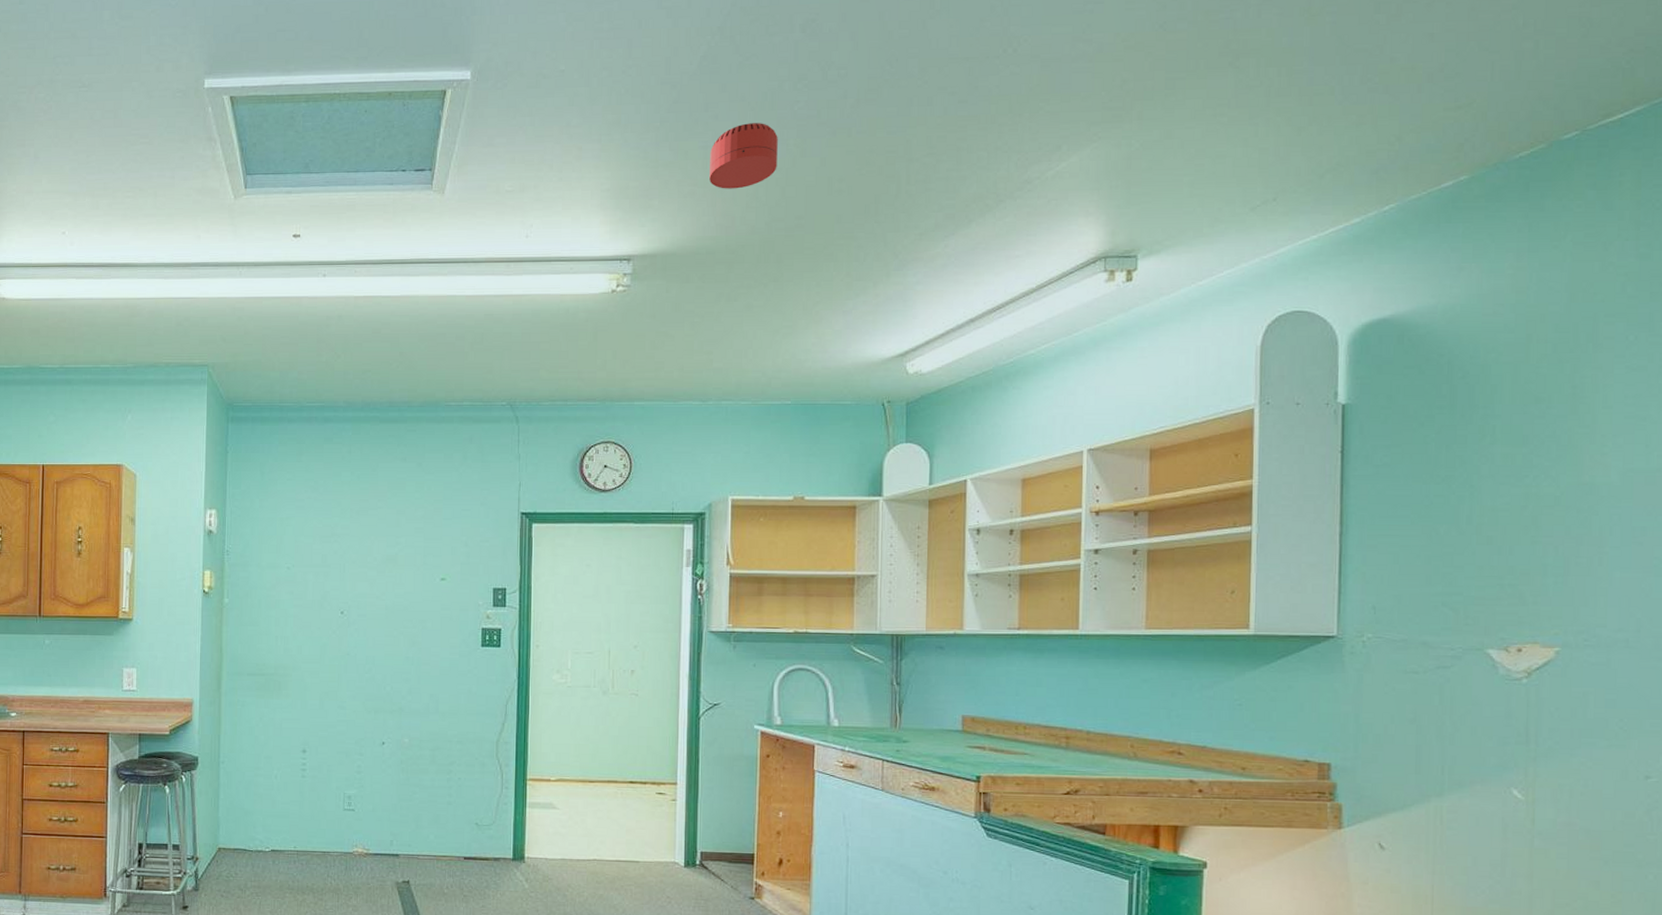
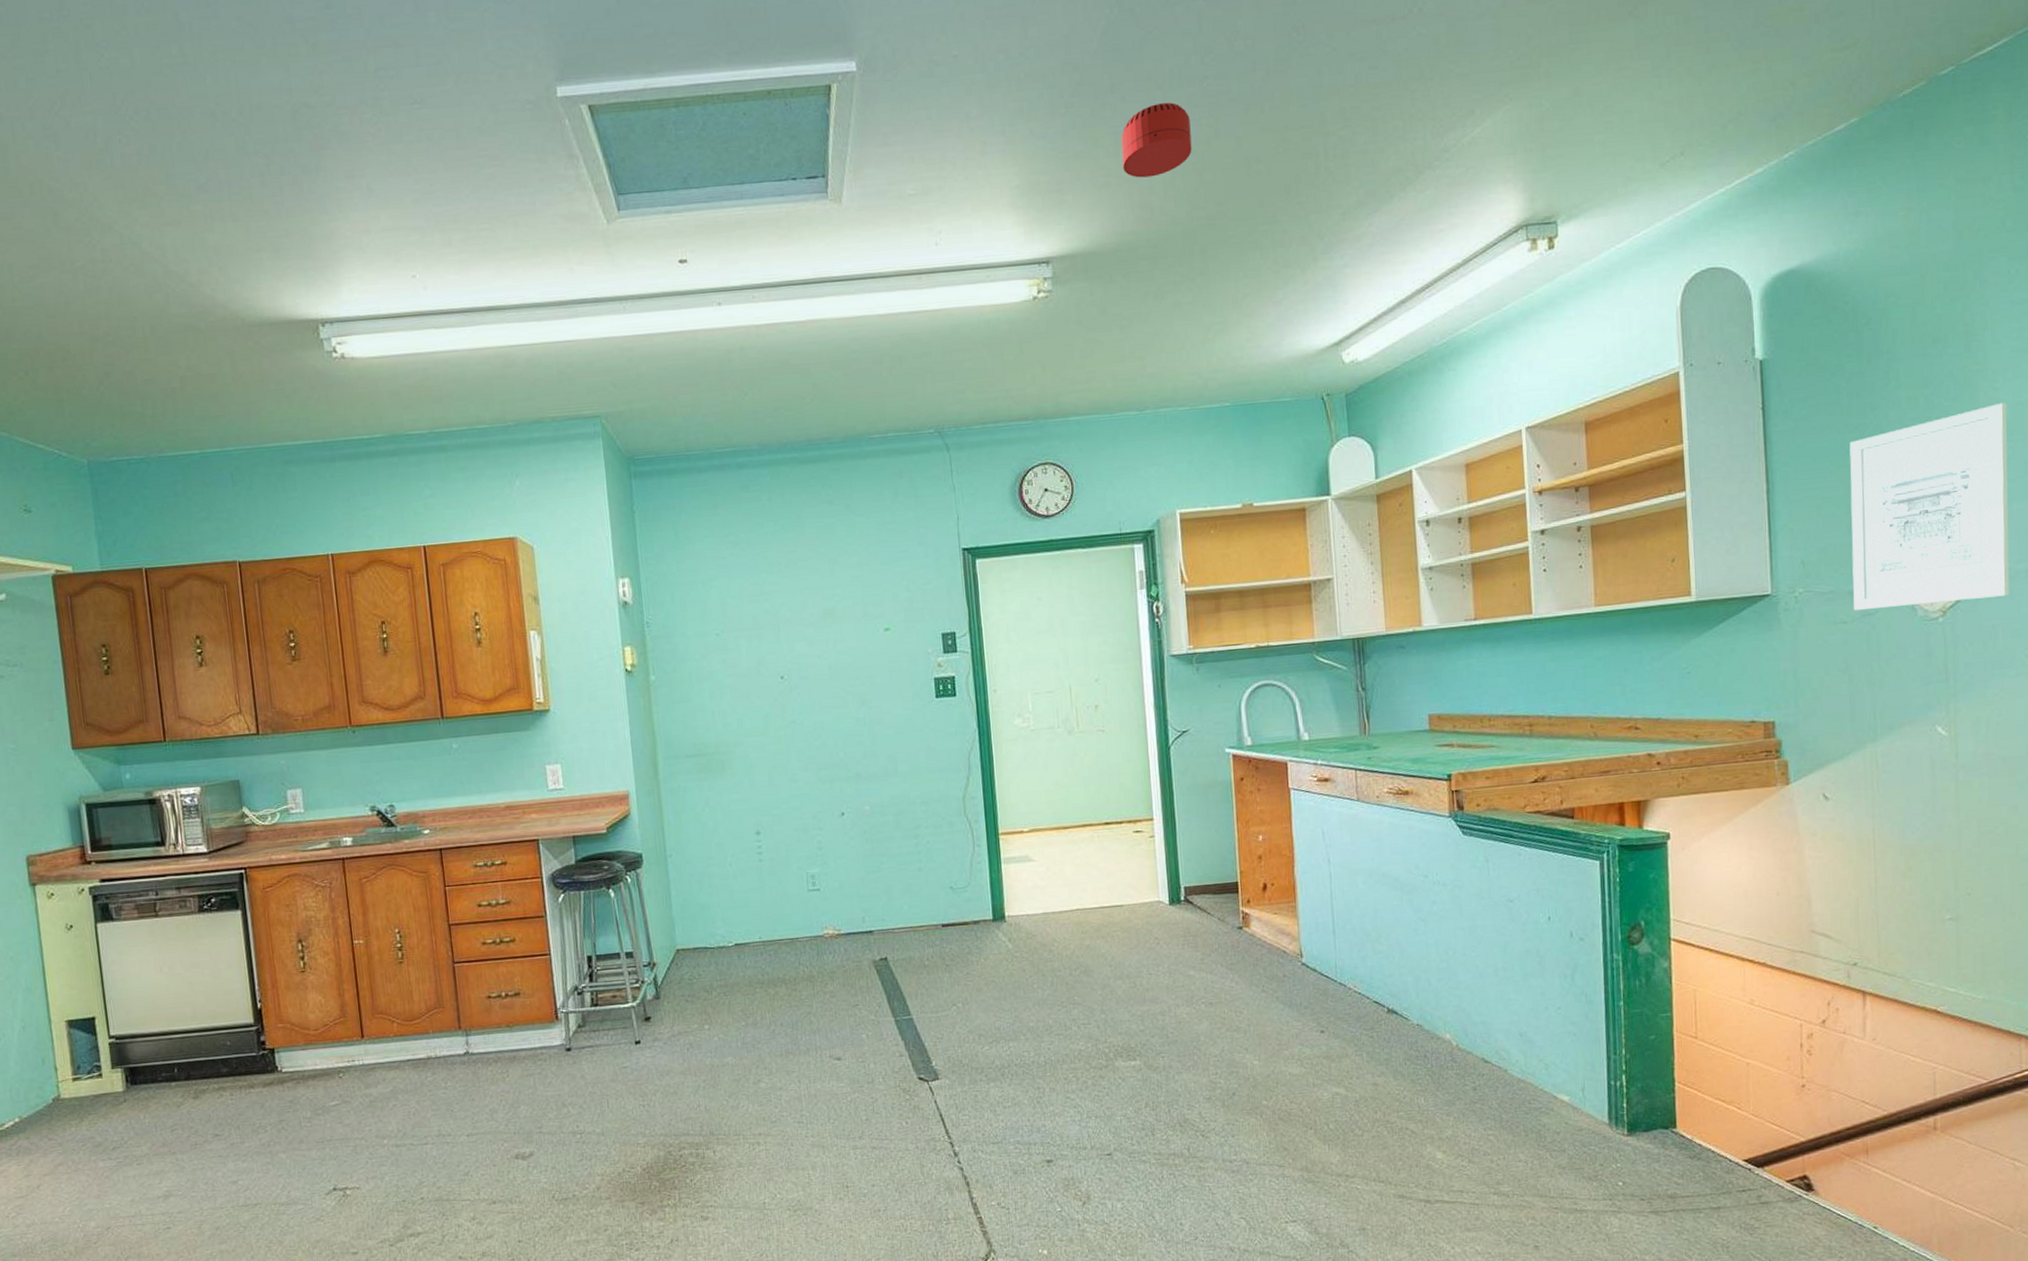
wall art: none [1426,468,1615,664] -> present [1849,402,2010,611]

